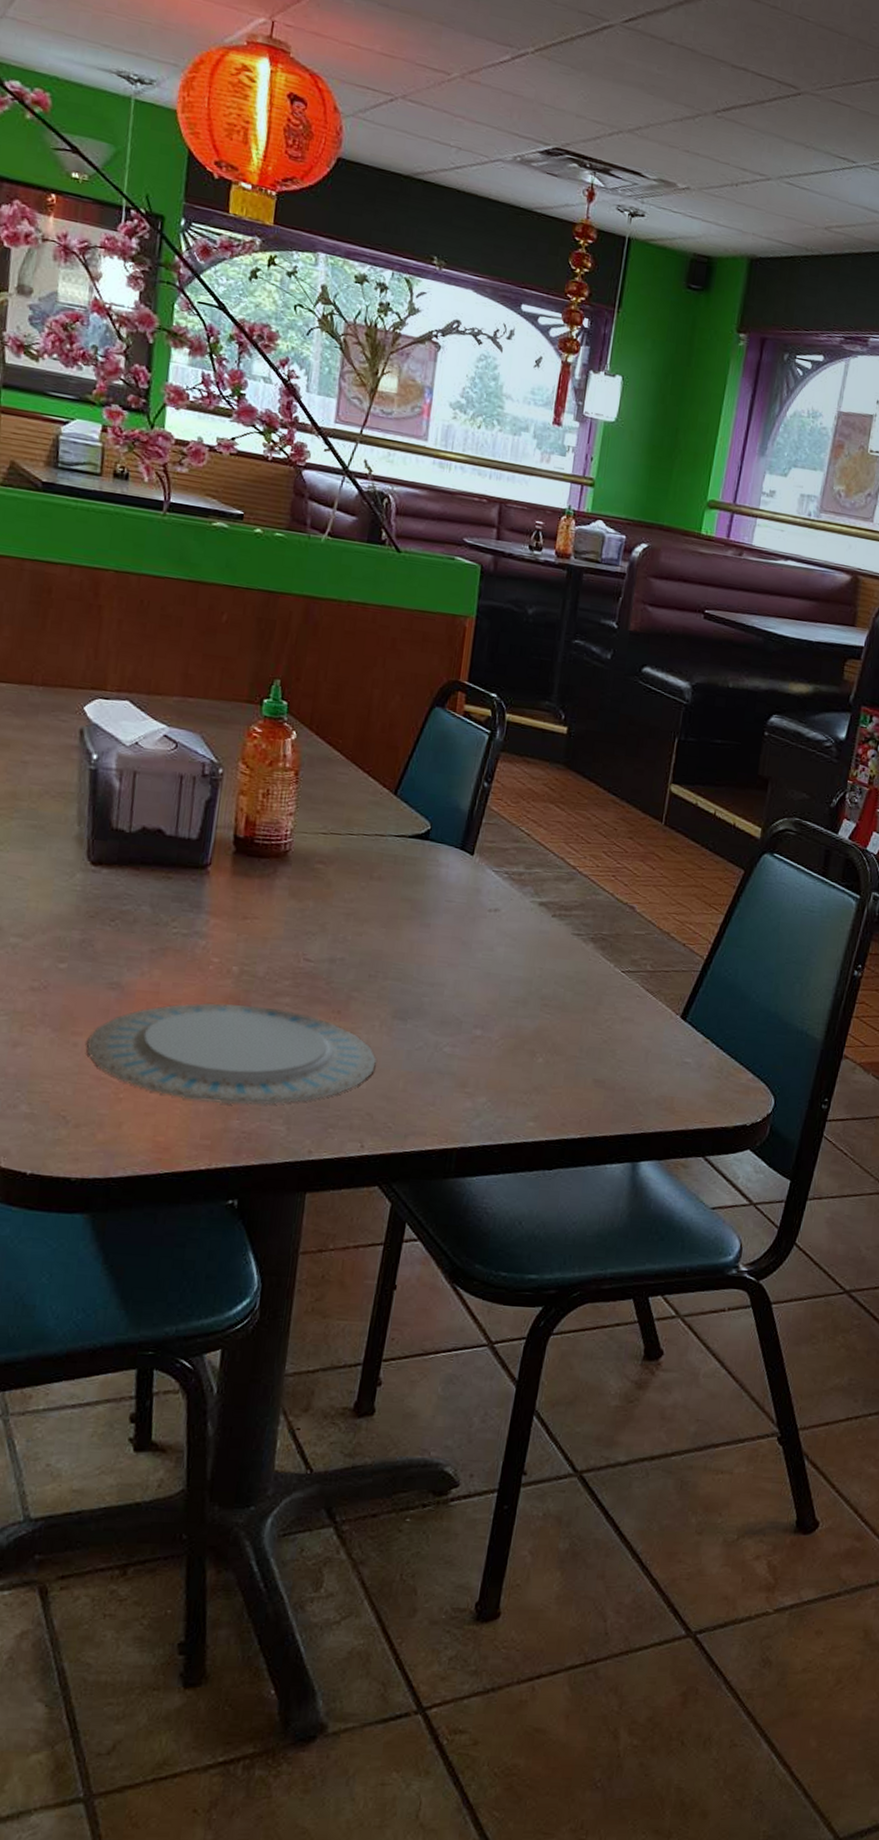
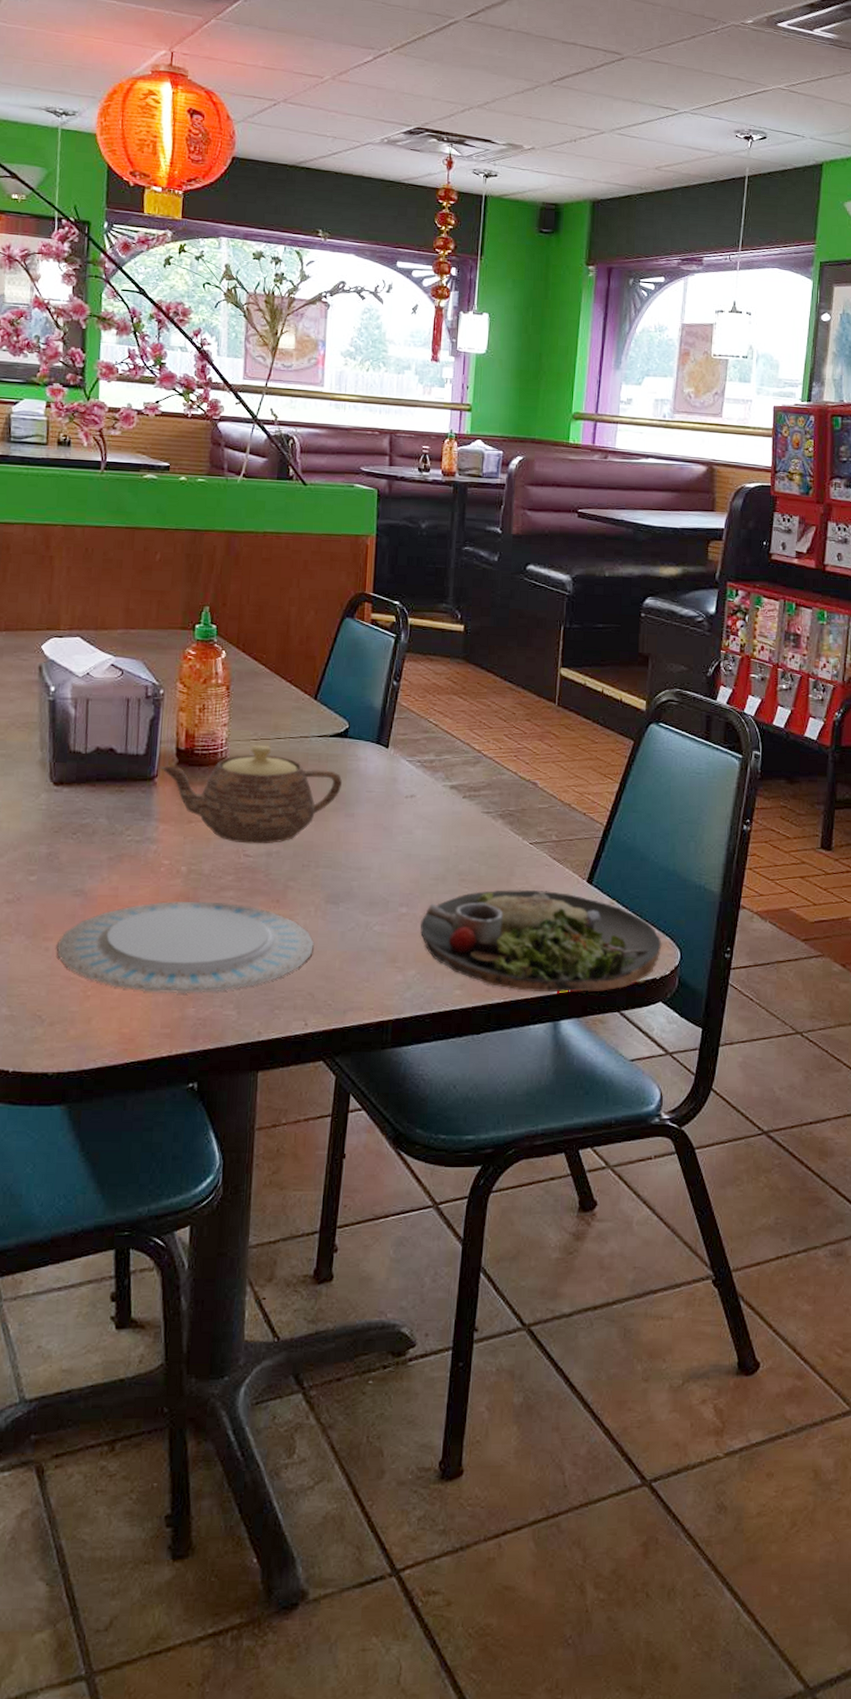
teapot: none [213,840,420,949] -> present [159,745,343,844]
dinner plate: none [494,1018,756,1134] -> present [420,890,662,993]

